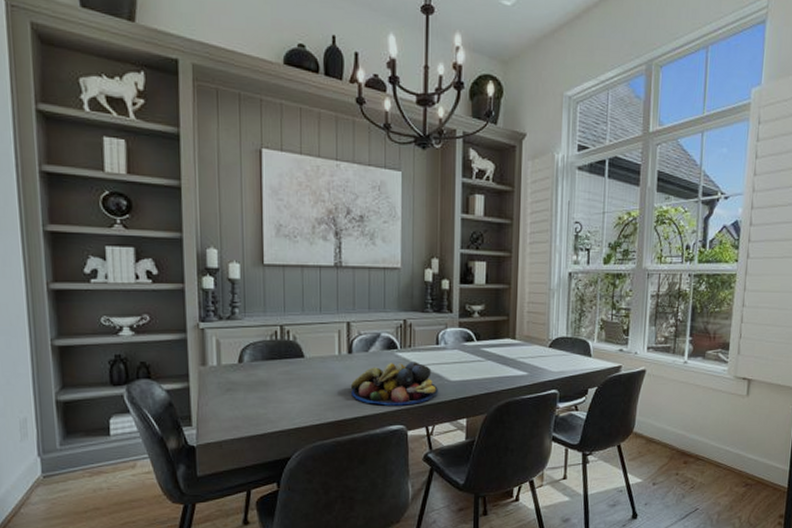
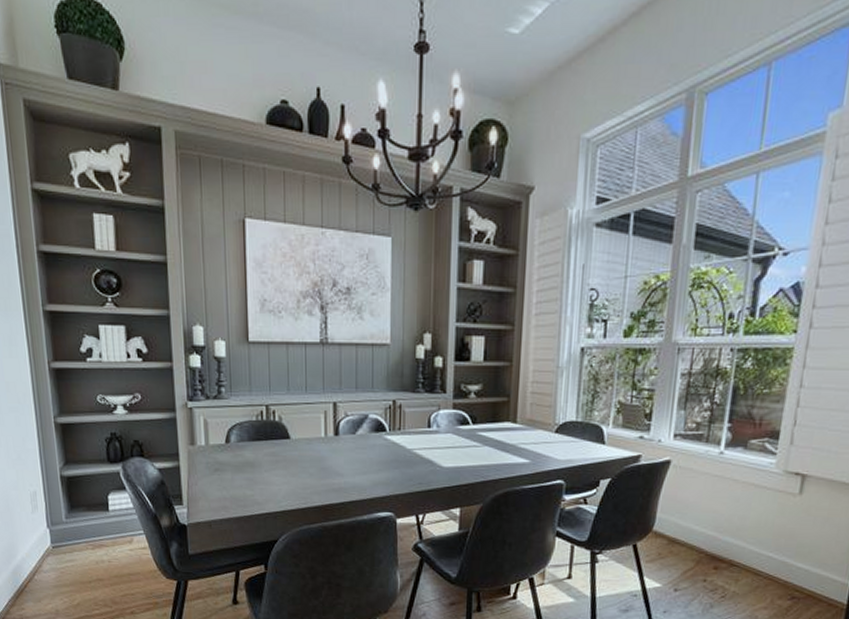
fruit bowl: present [351,362,439,406] -> none [338,445,431,492]

